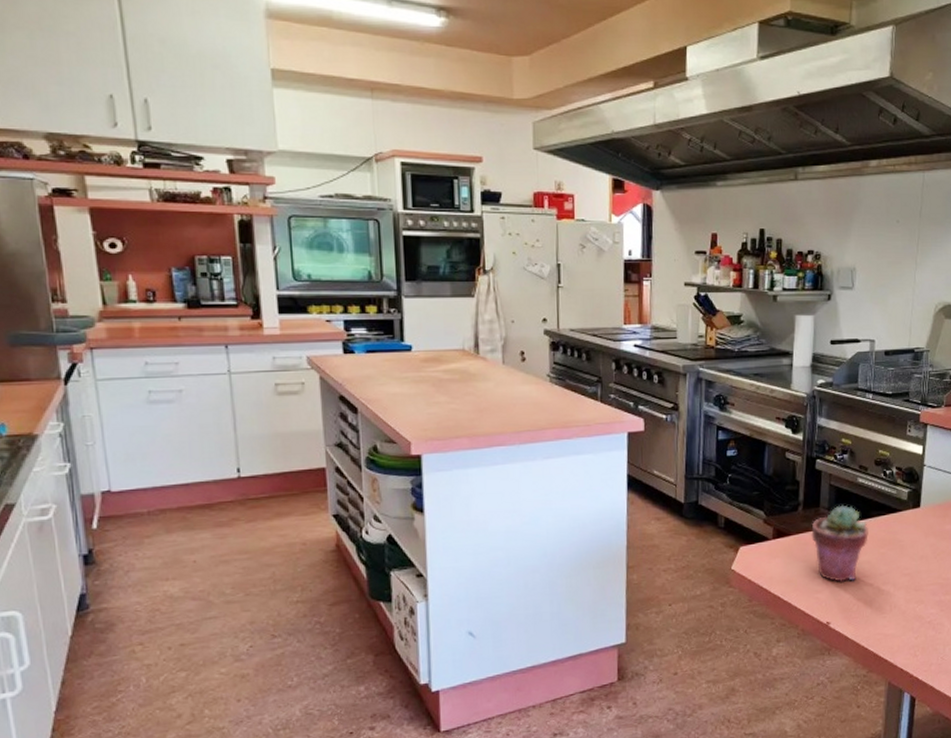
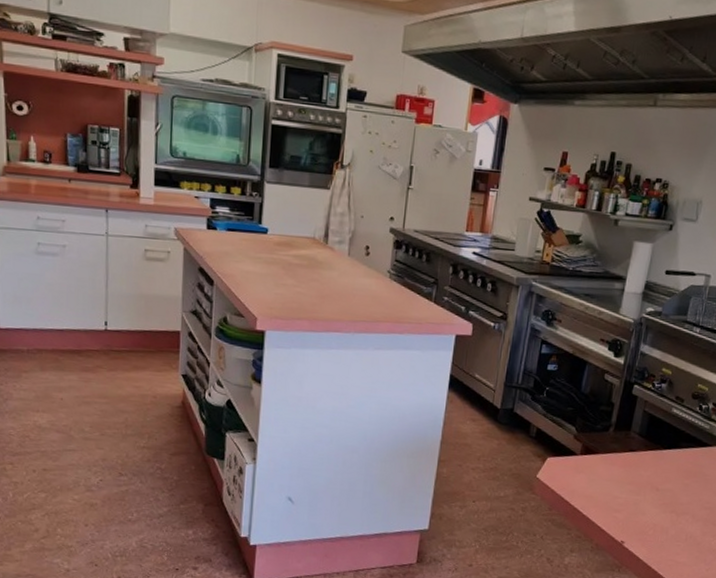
potted succulent: present [811,505,868,582] -> none [618,431,676,506]

